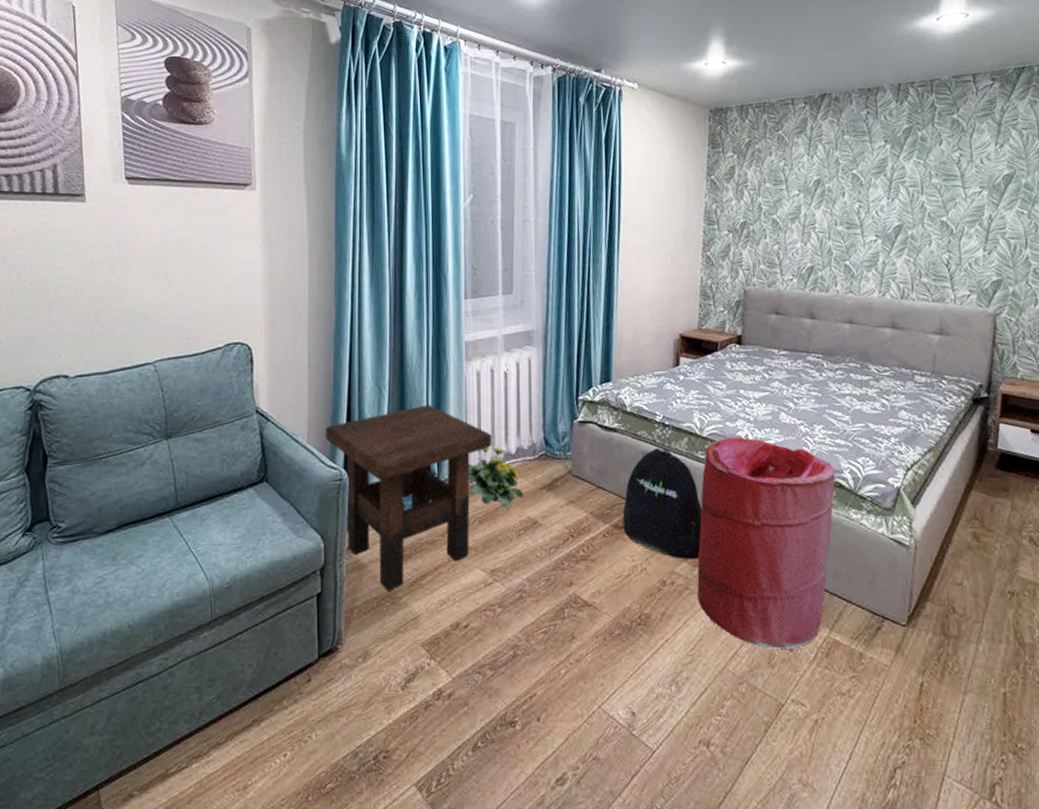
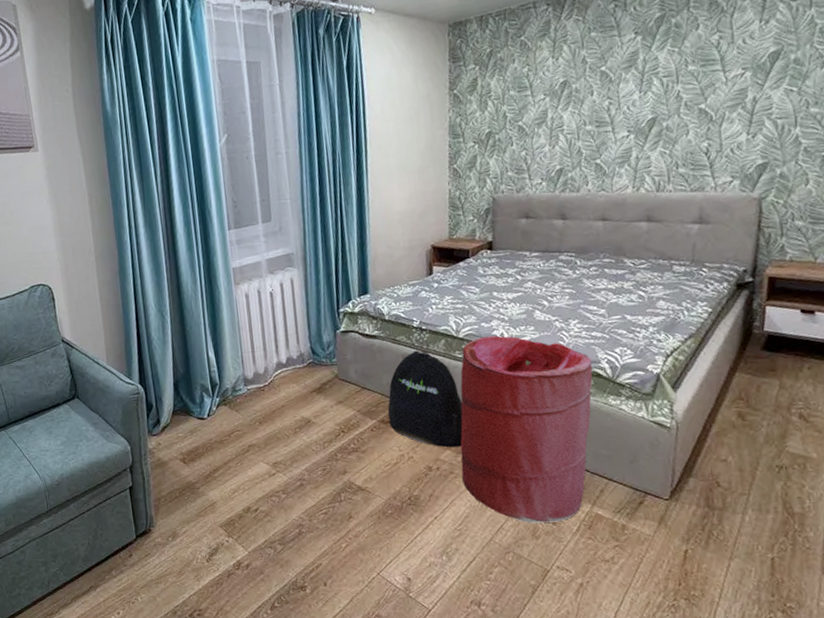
side table: present [325,404,493,591] -> none [120,325,265,483]
flowering plant: present [468,448,523,509] -> none [246,359,297,412]

